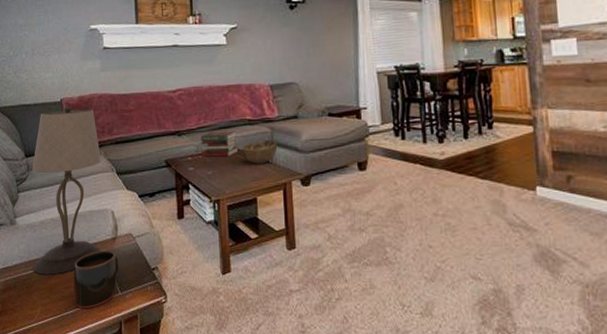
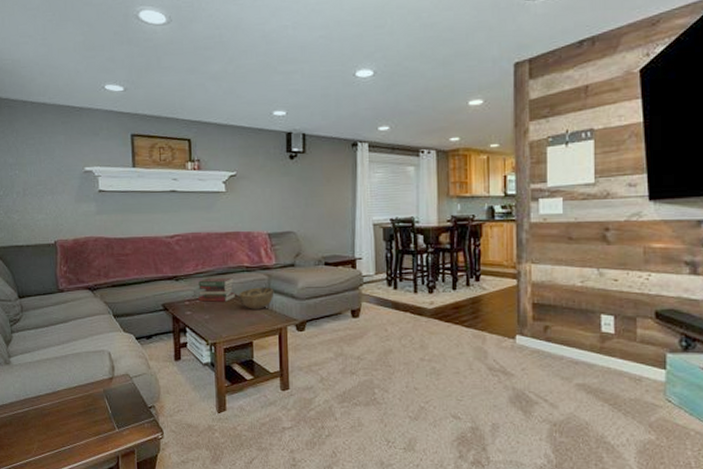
table lamp: present [32,106,101,275] -> none [26,248,98,412]
mug: present [73,250,119,309] -> none [70,389,116,445]

